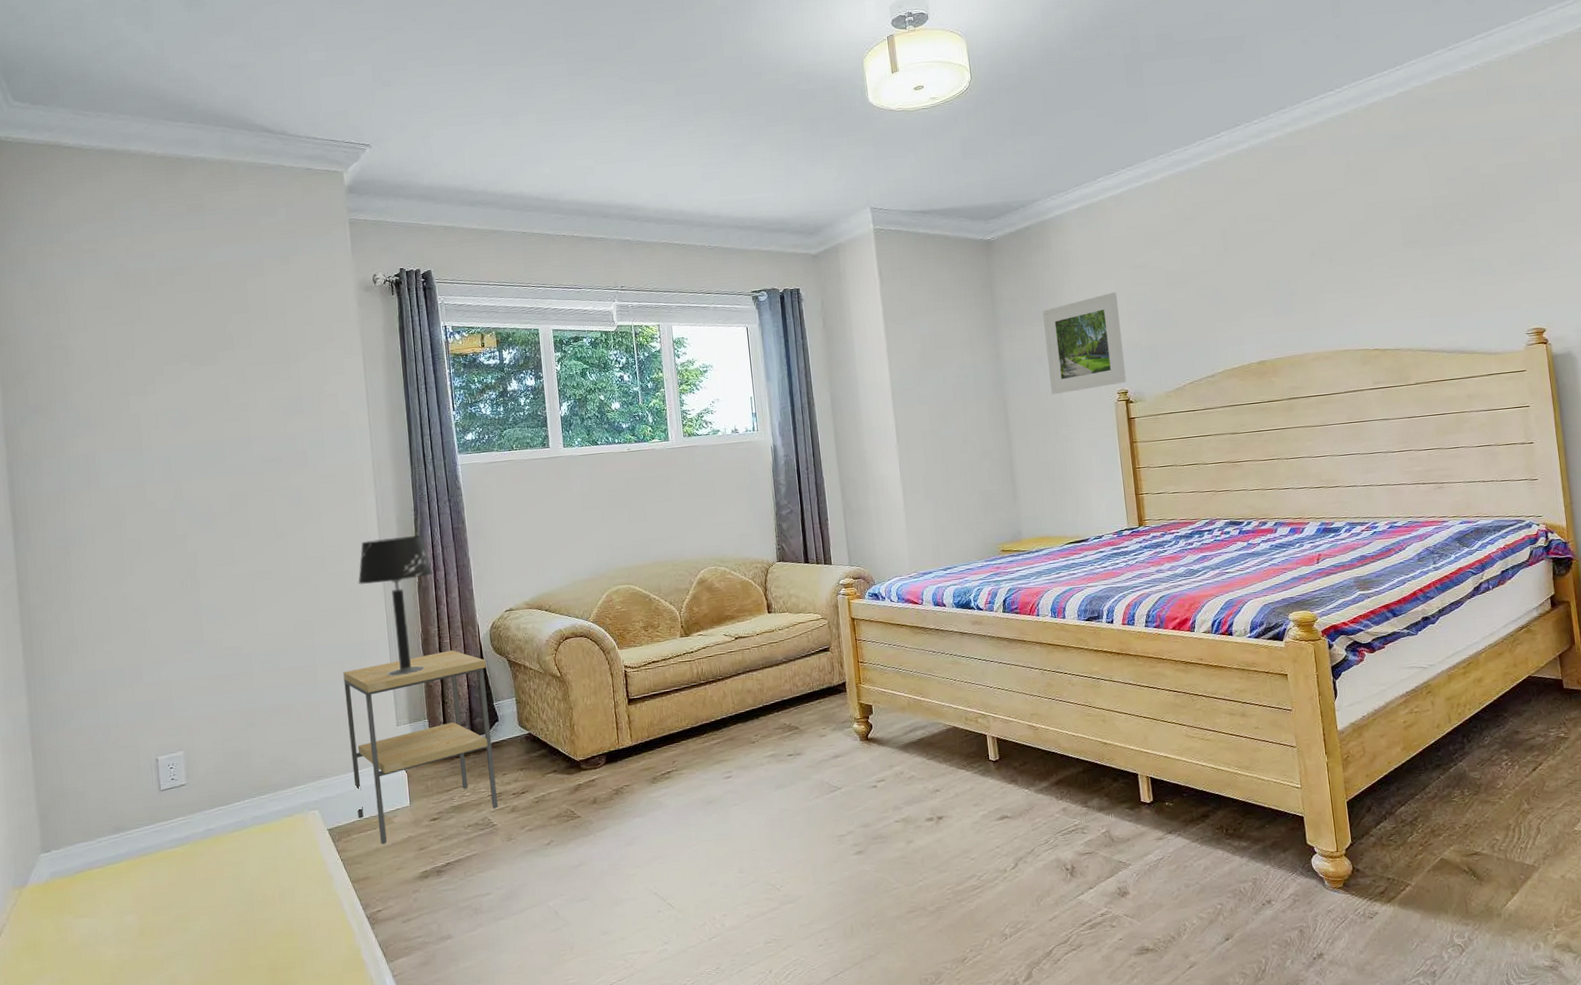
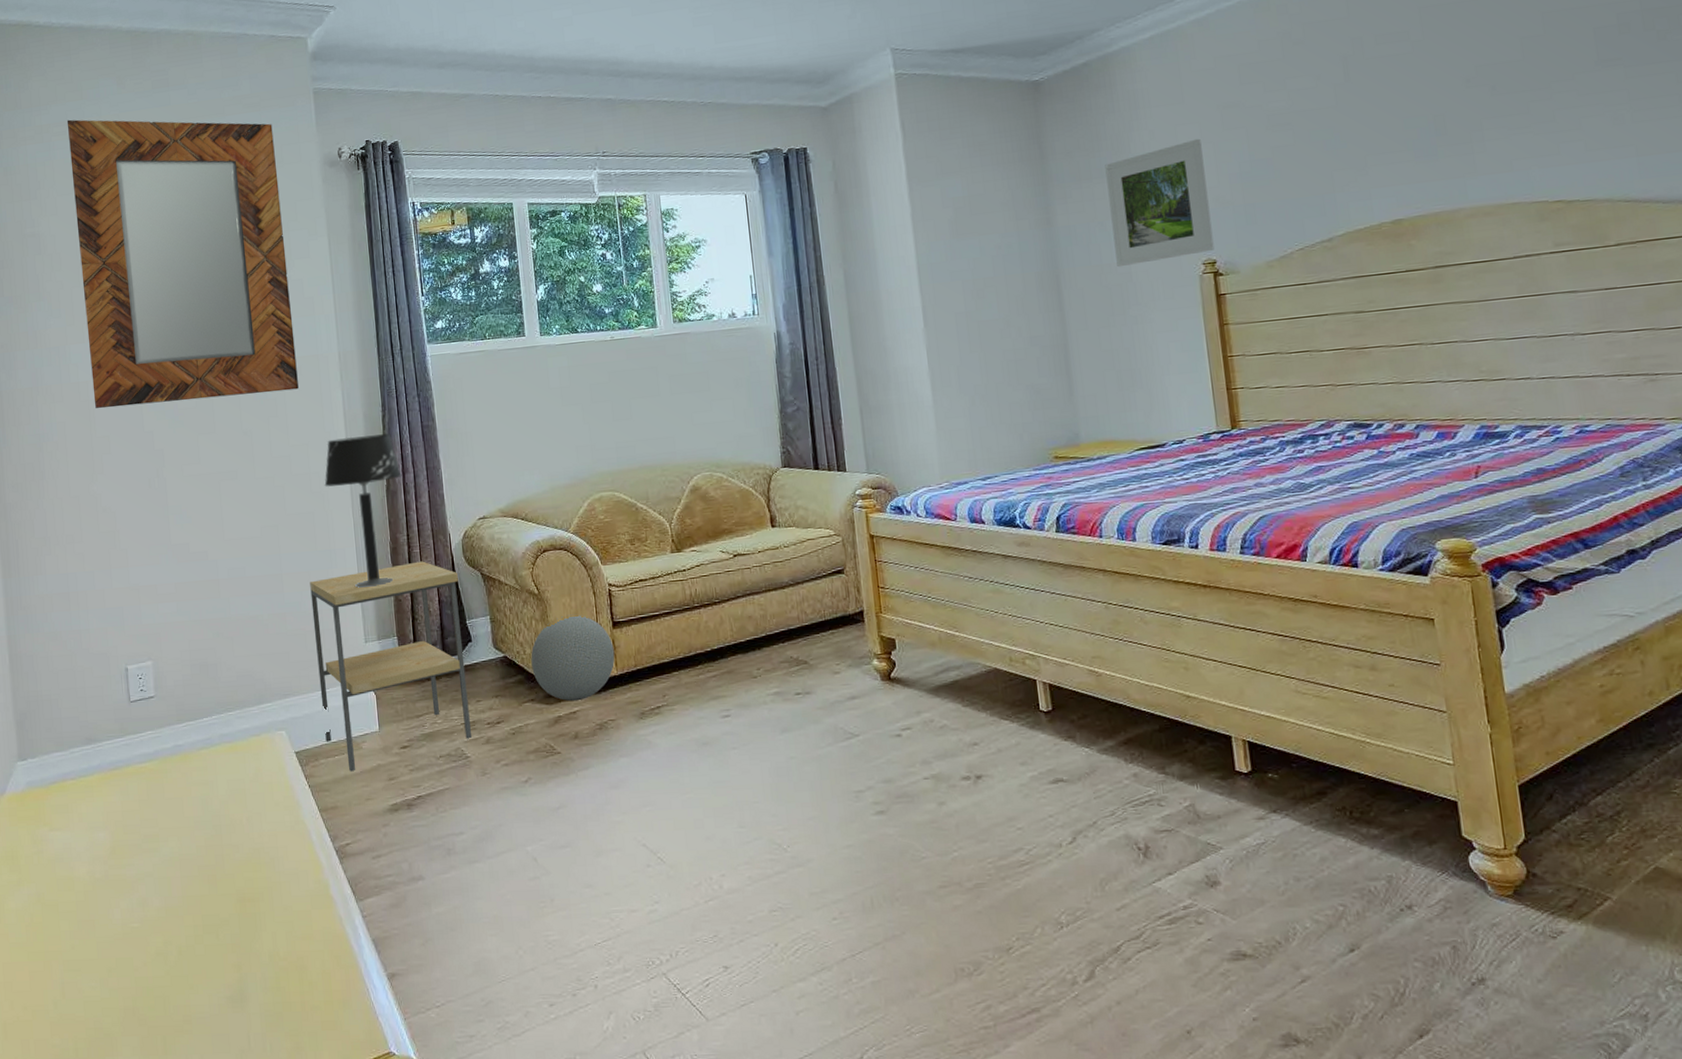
home mirror: none [97,238,333,514] -> present [66,119,299,409]
decorative ball: none [553,693,630,771] -> present [531,614,615,702]

